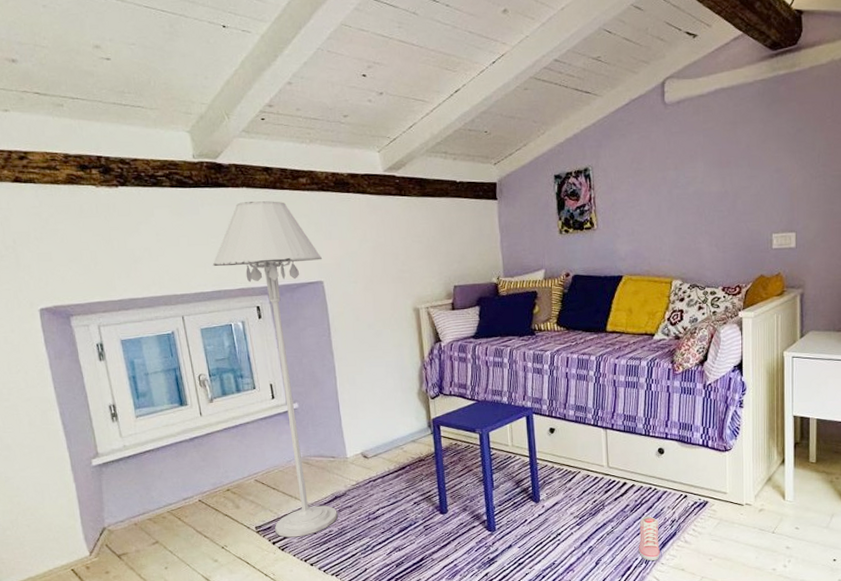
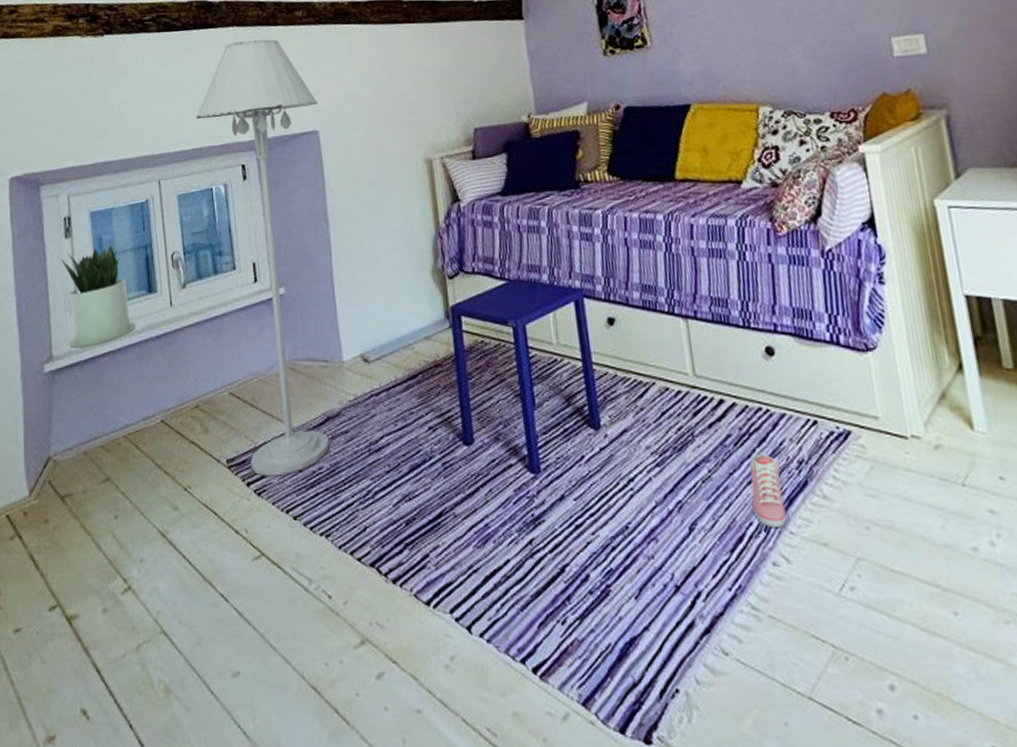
planter: none [98,366,172,447] -> present [61,243,137,348]

